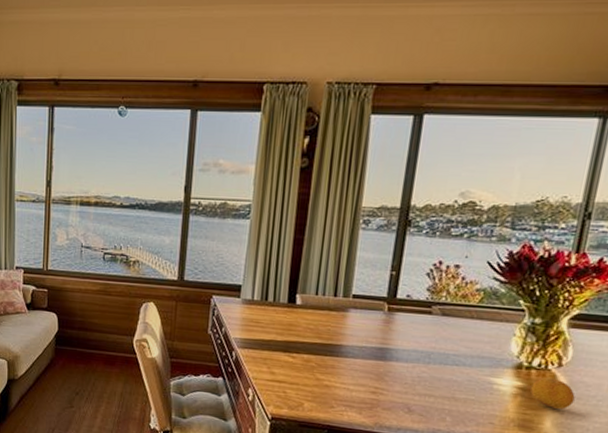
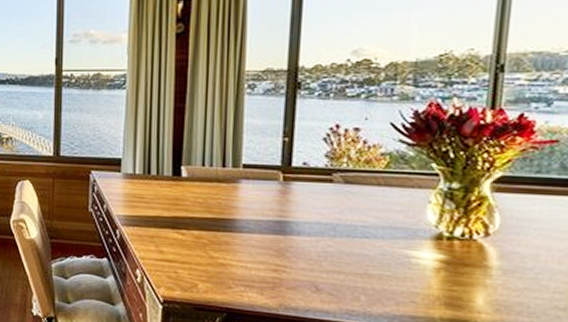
fruit: present [531,377,576,409] -> none [455,248,509,284]

